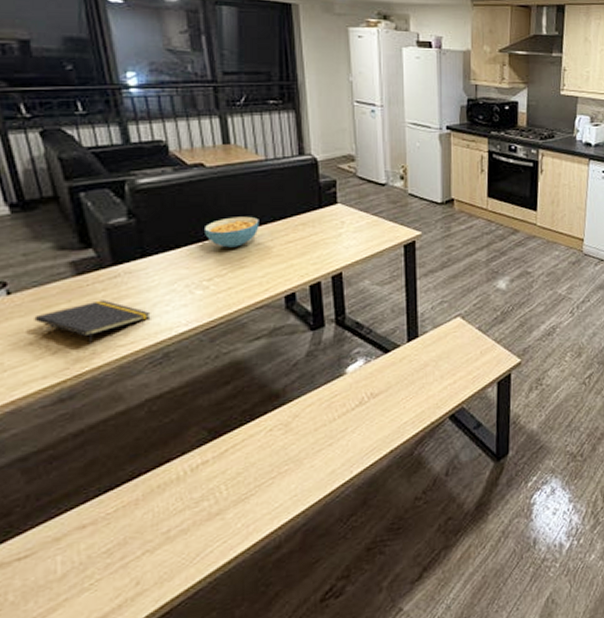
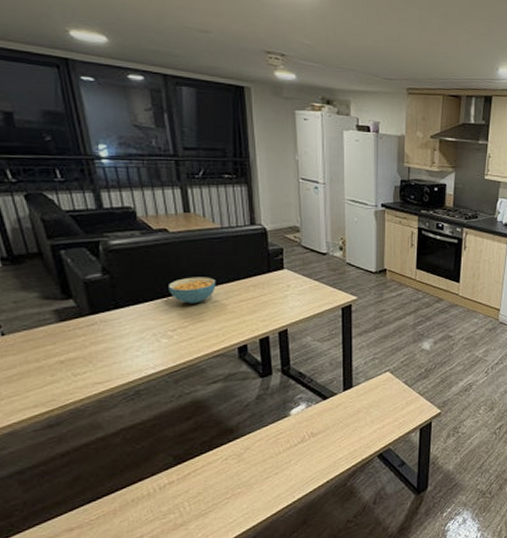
notepad: present [34,299,151,346] -> none [25,343,124,382]

